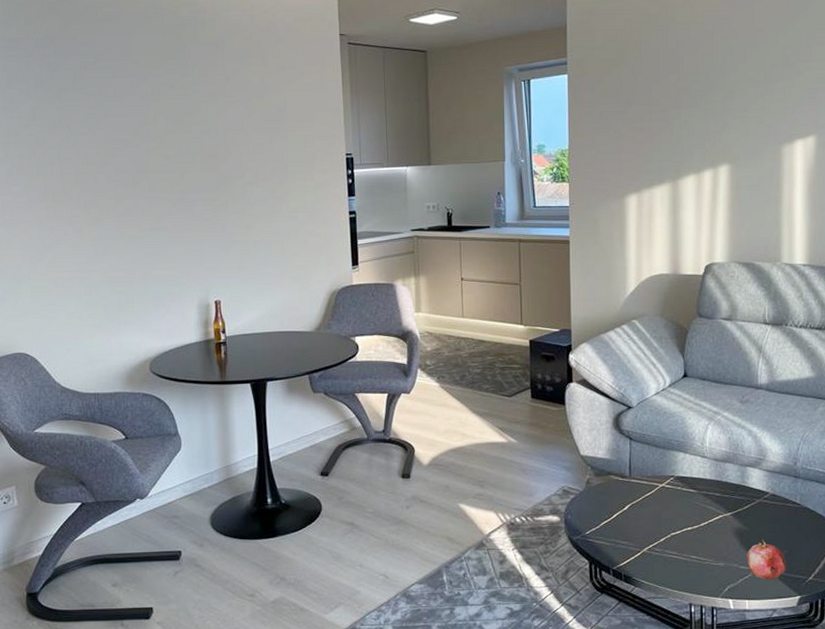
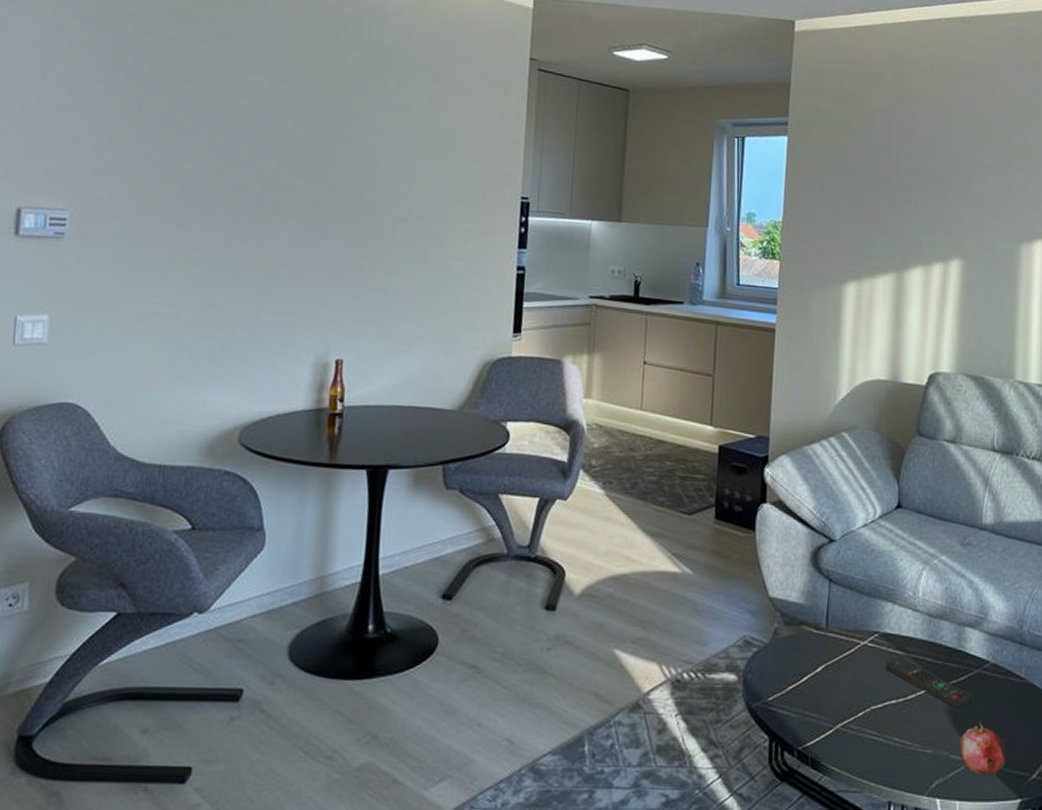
remote control: none [681,495,754,530] -> present [885,657,971,708]

